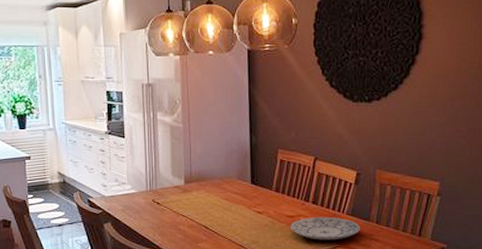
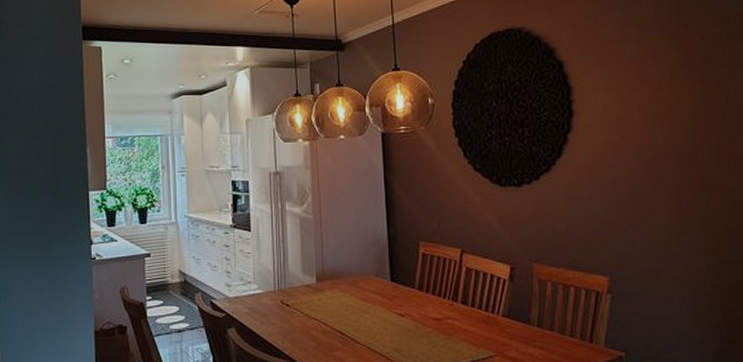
plate: present [289,217,361,240] -> none [437,319,520,348]

